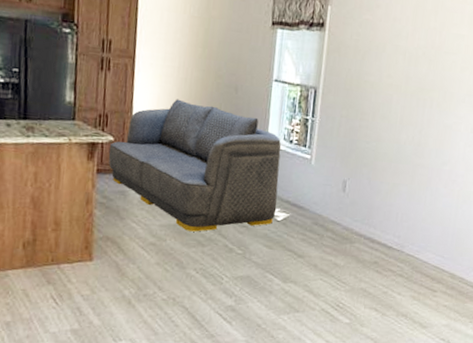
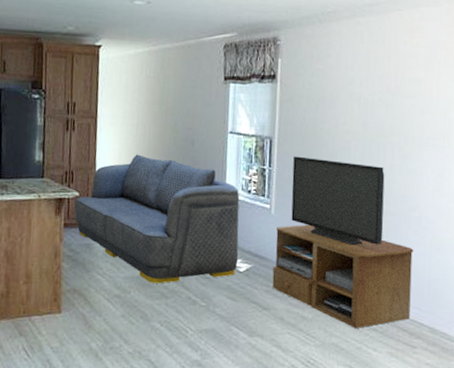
tv stand: none [308,107,443,275] -> present [272,156,414,329]

